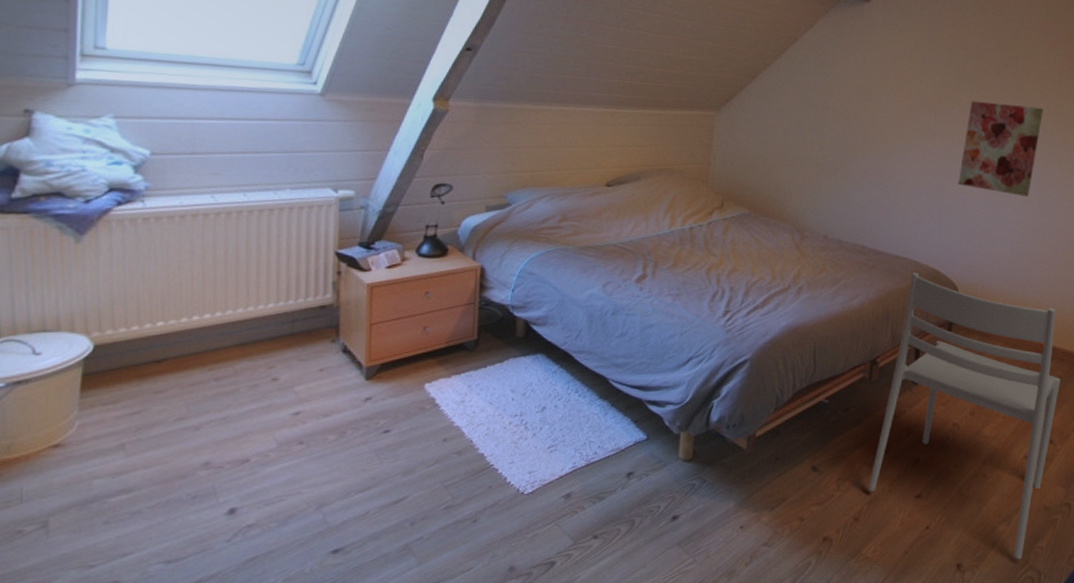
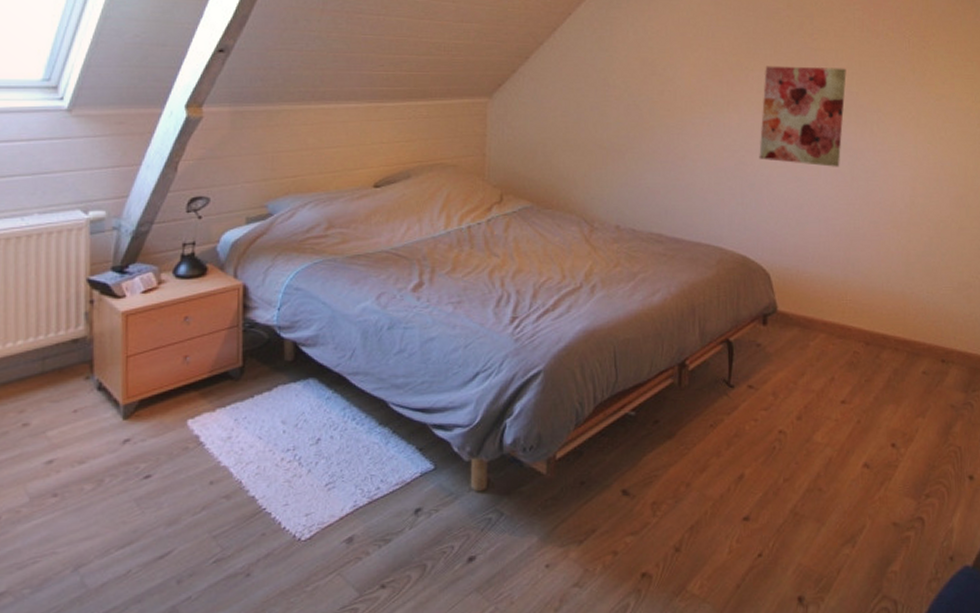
chair: present [868,273,1061,560] -> none [687,260,897,588]

